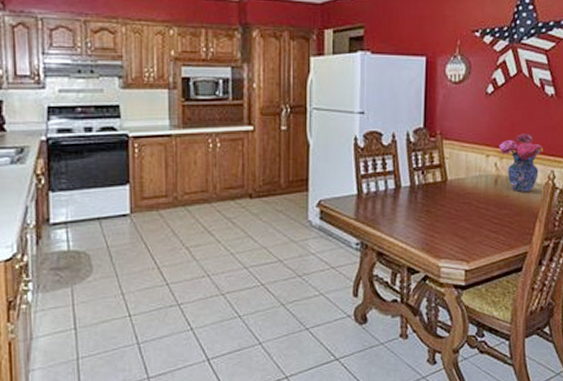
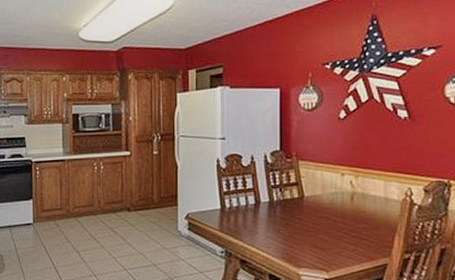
flower arrangement: present [498,133,544,192] -> none [353,154,399,207]

